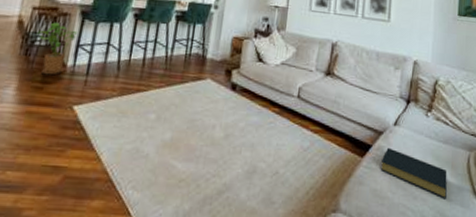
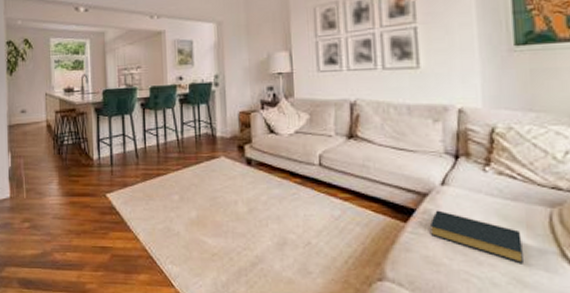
house plant: present [36,22,77,75] -> none [63,122,95,169]

